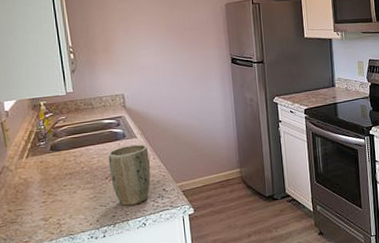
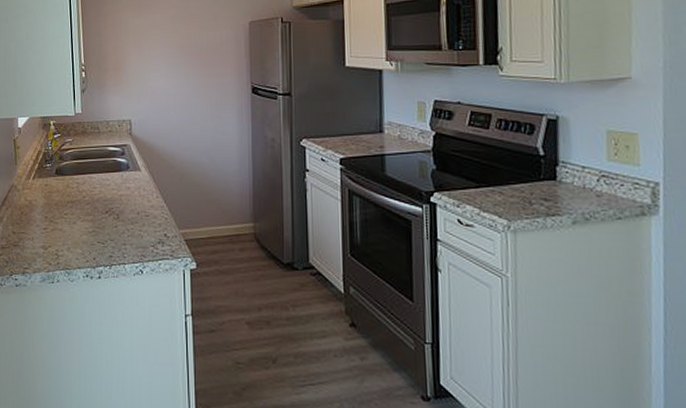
plant pot: present [108,144,151,206] -> none [110,178,152,247]

